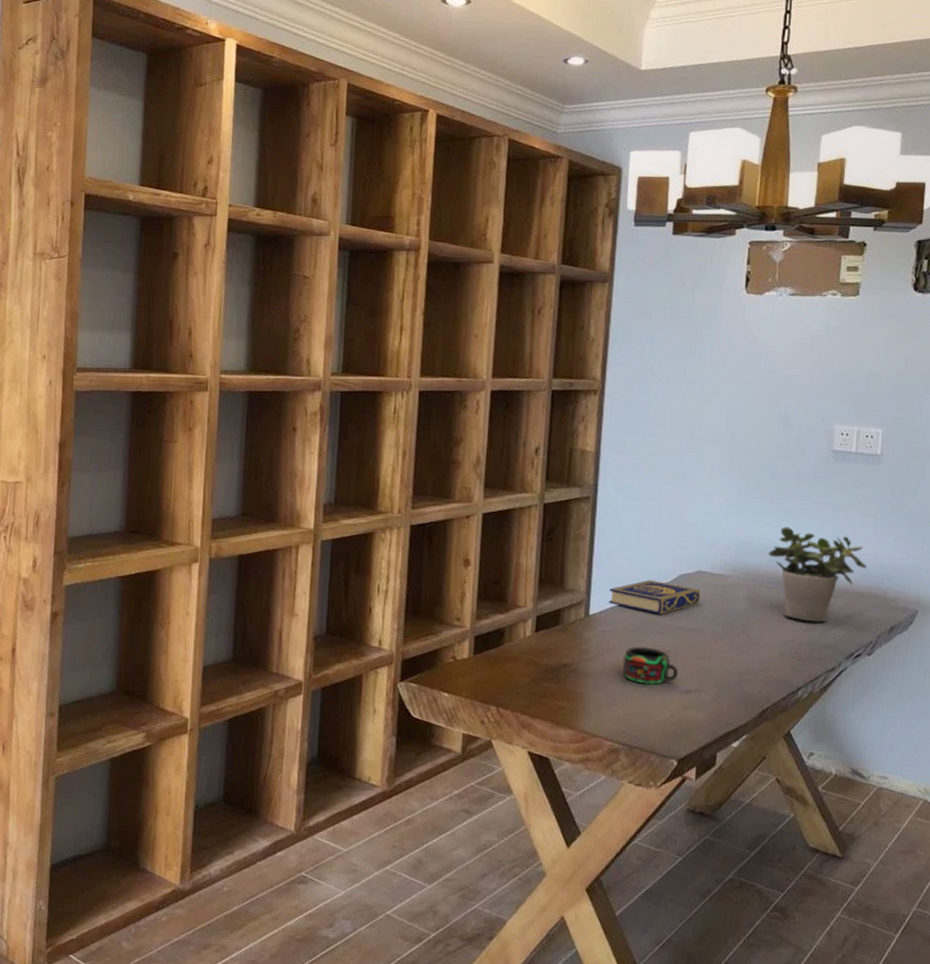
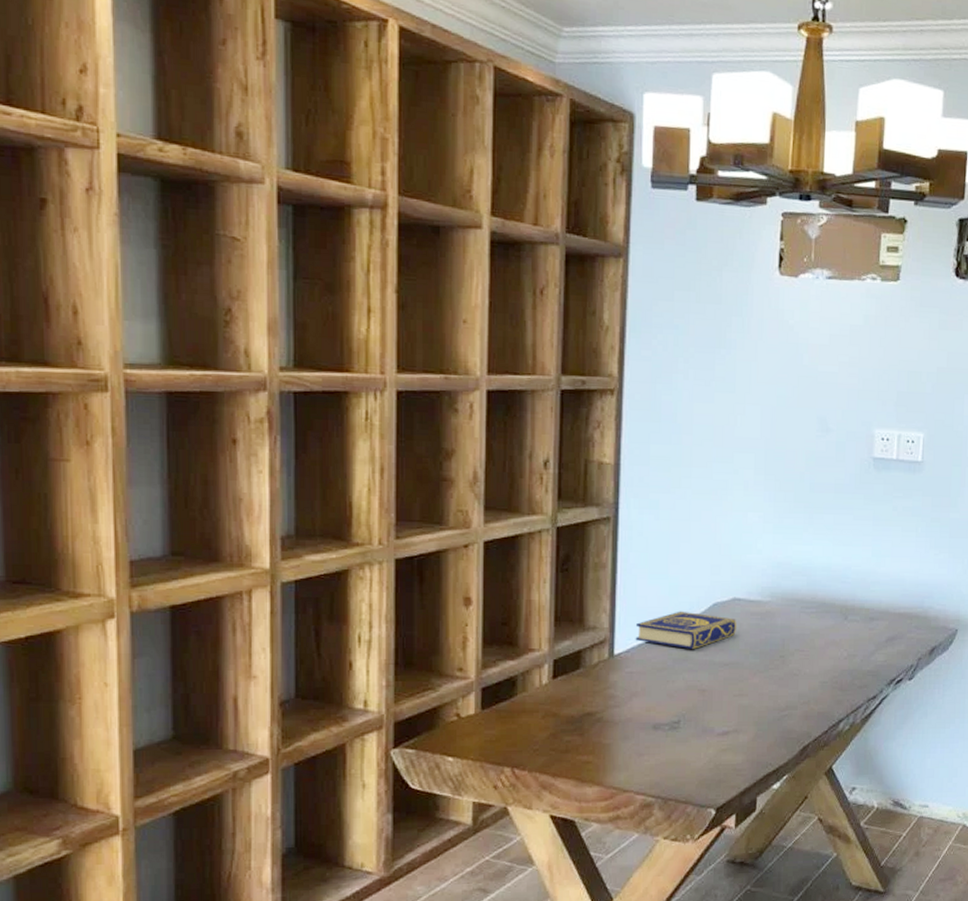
mug: present [622,646,679,685] -> none [653,687,715,729]
potted plant: present [768,527,868,623] -> none [807,544,909,648]

